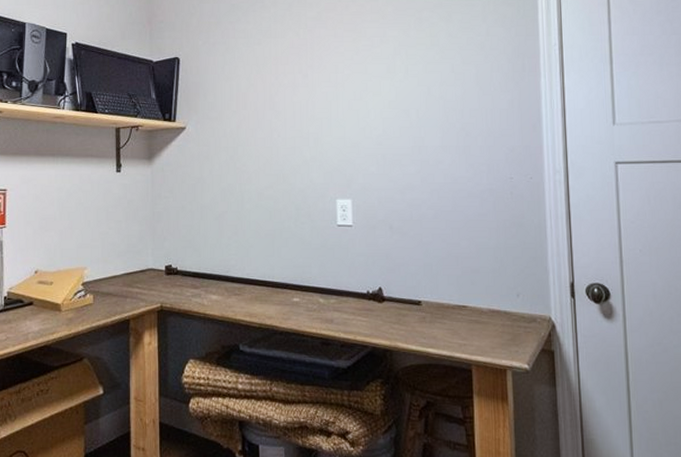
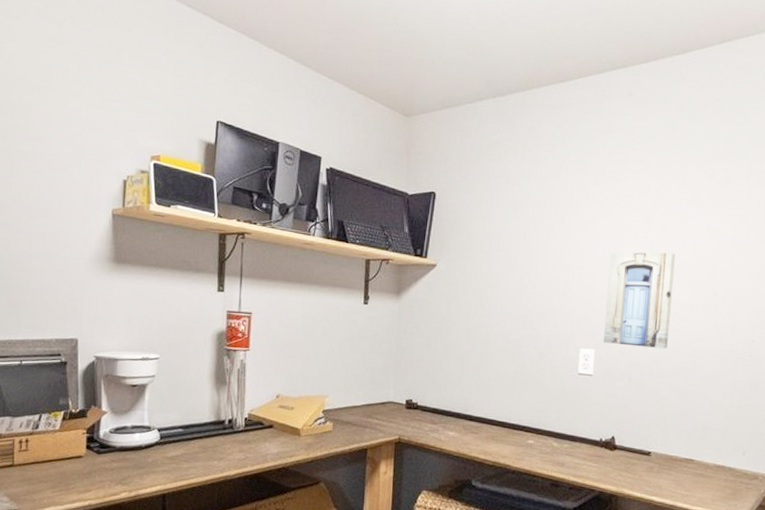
wall art: none [356,97,425,193] -> present [603,252,675,349]

